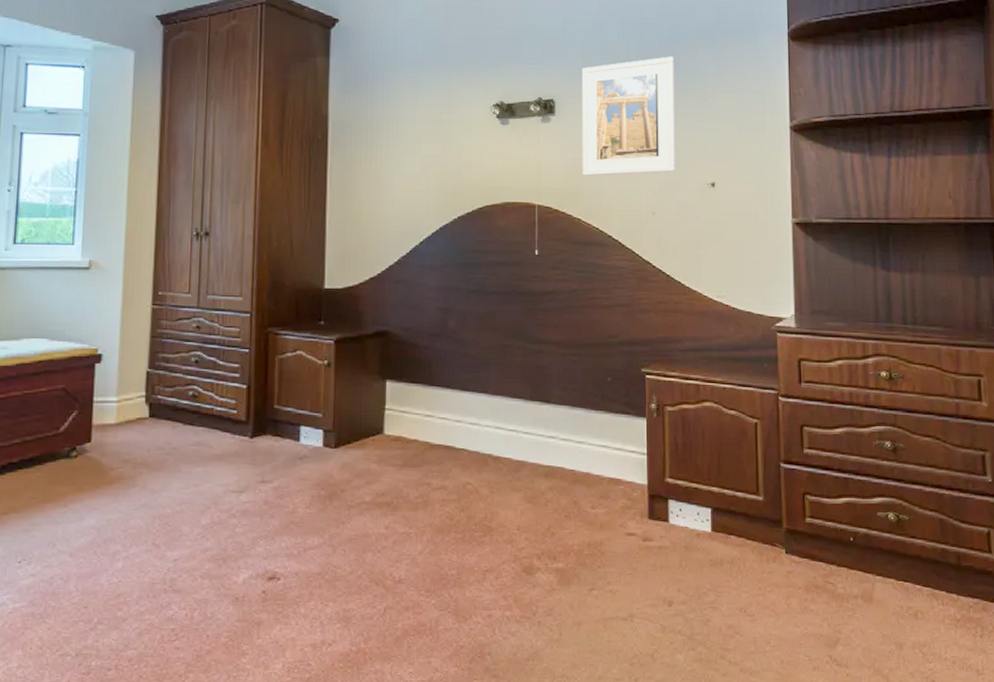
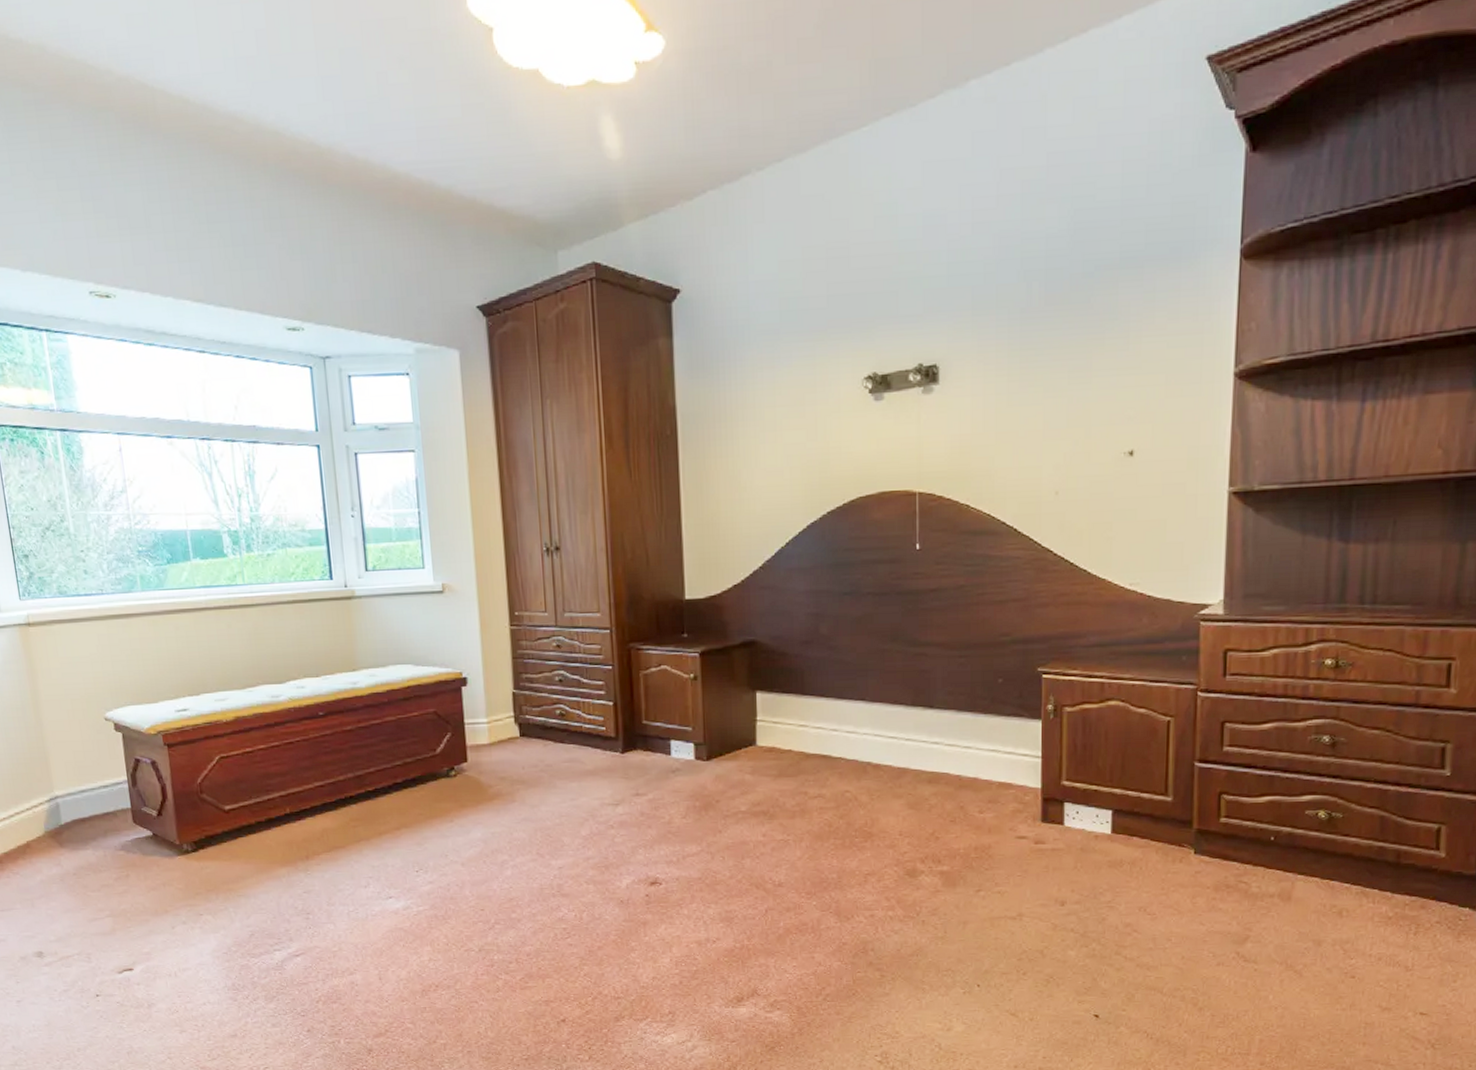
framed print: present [581,56,676,176] -> none [971,296,1089,454]

